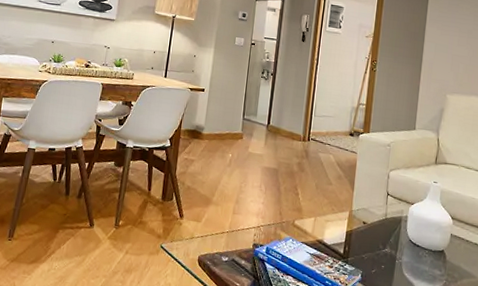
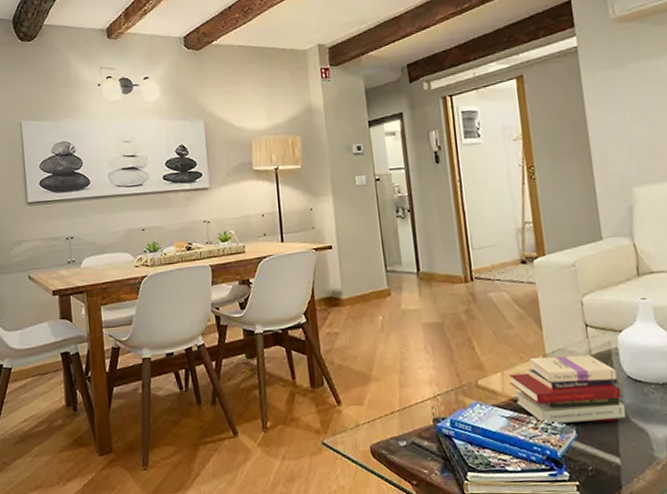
books: none [319,210,403,273] -> present [509,355,627,423]

